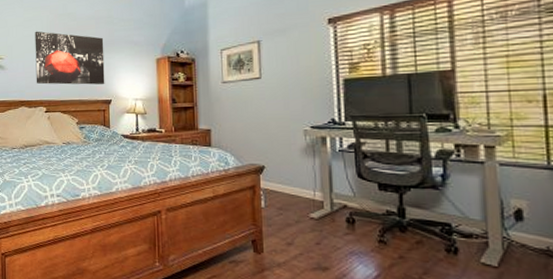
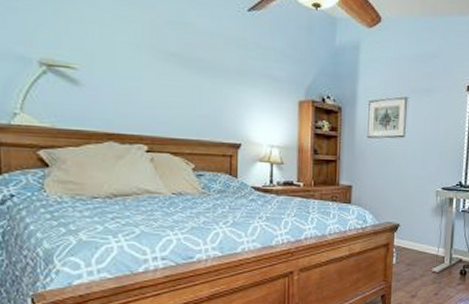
wall art: present [35,31,105,85] -> none [131,37,234,123]

